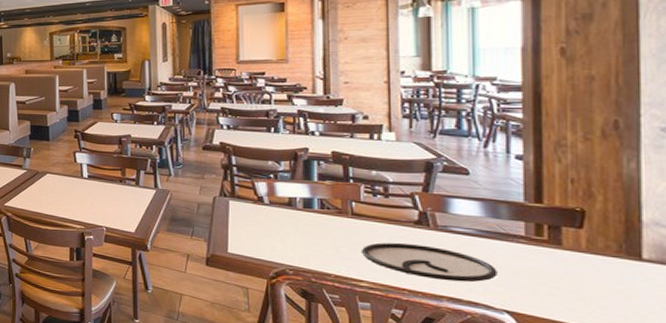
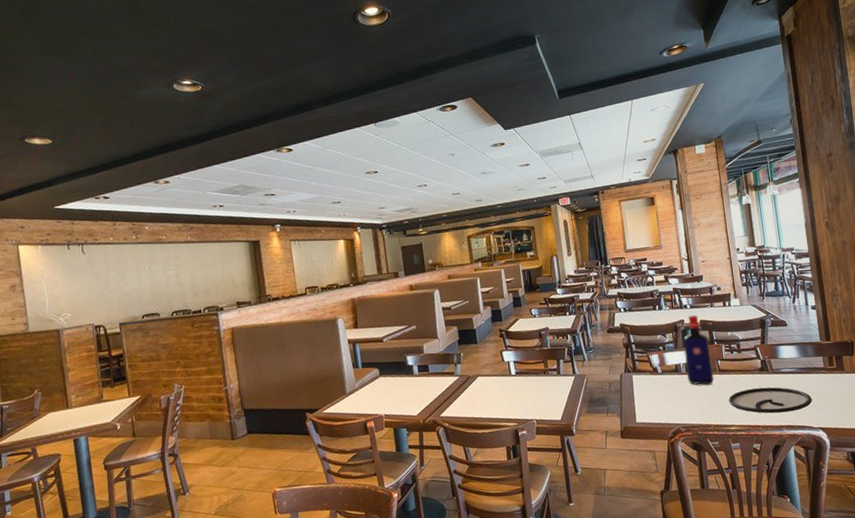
liquor bottle: none [304,144,343,228] -> present [683,315,715,385]

